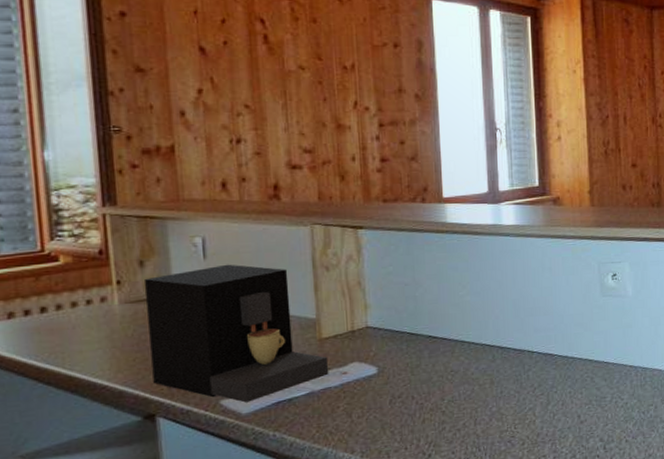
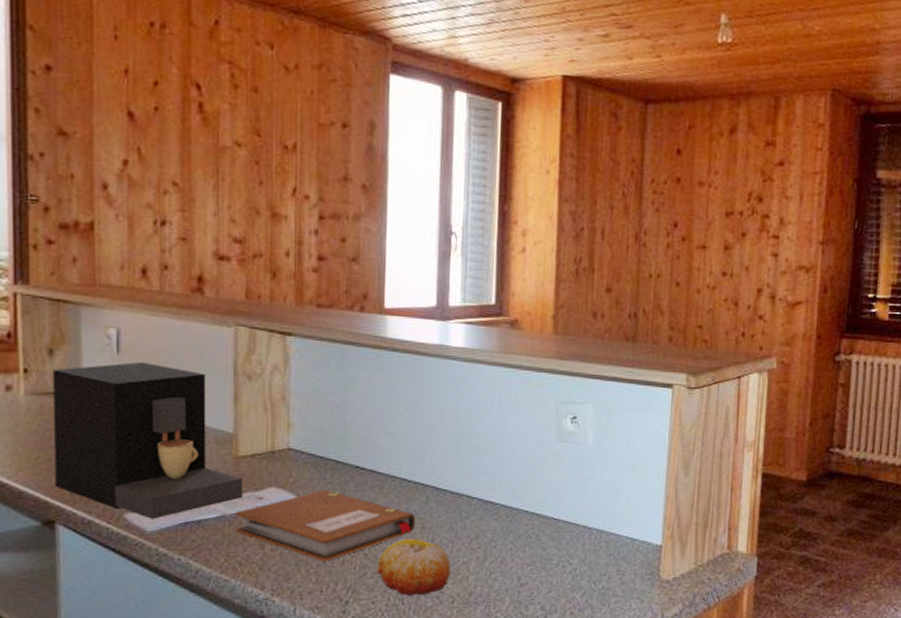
notebook: none [323,359,486,422] -> present [235,490,416,562]
fruit: none [454,393,519,443] -> present [377,539,451,596]

